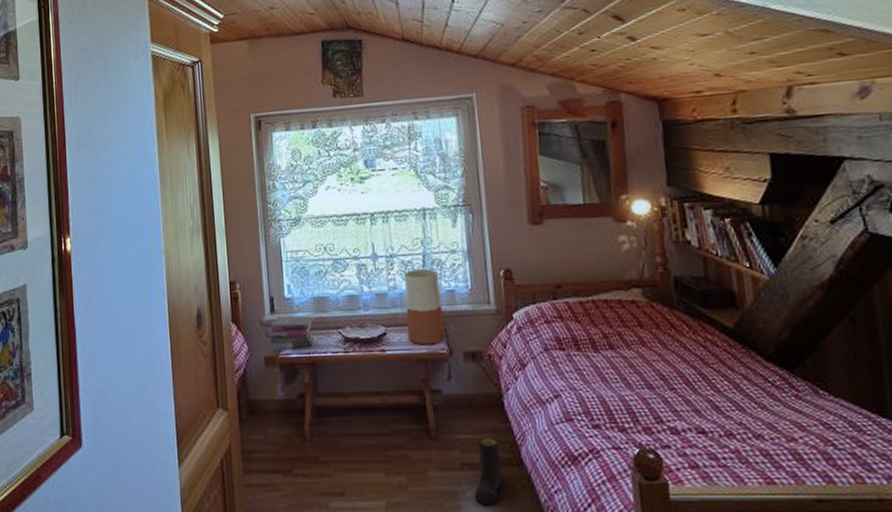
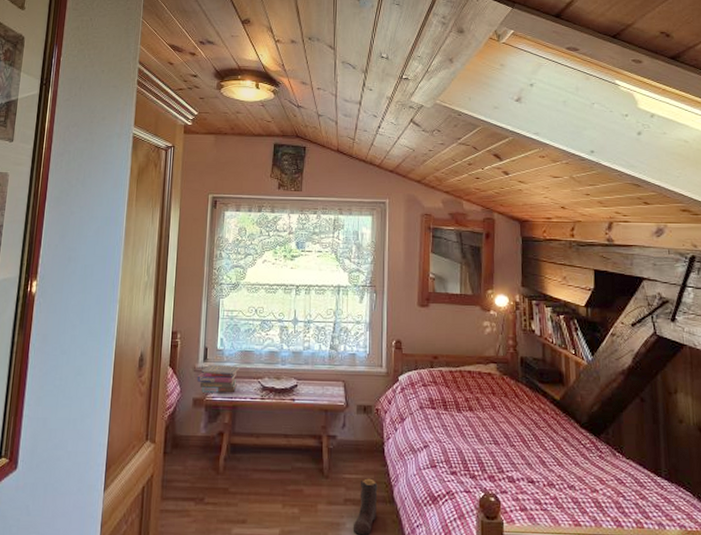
vase: present [404,268,445,345] -> none [314,334,345,398]

